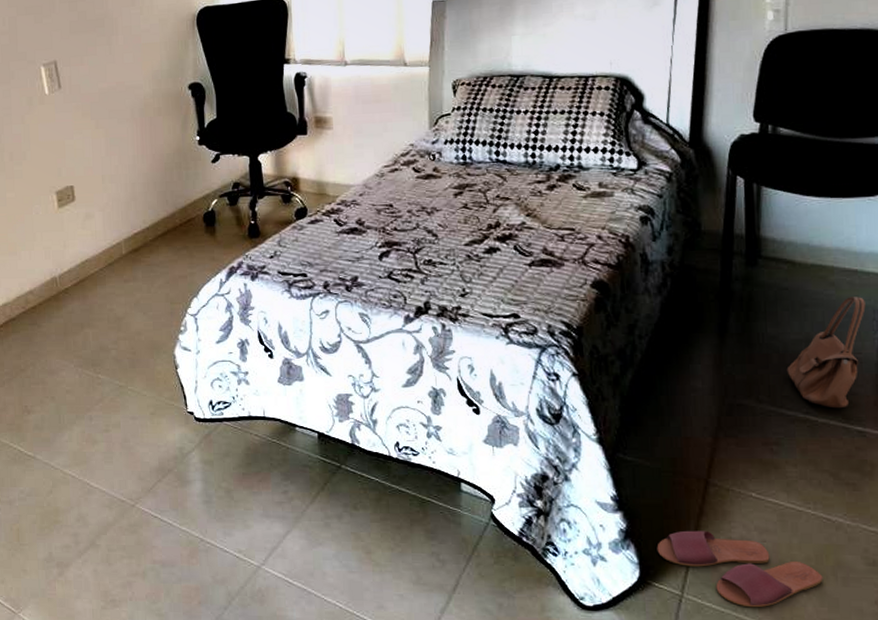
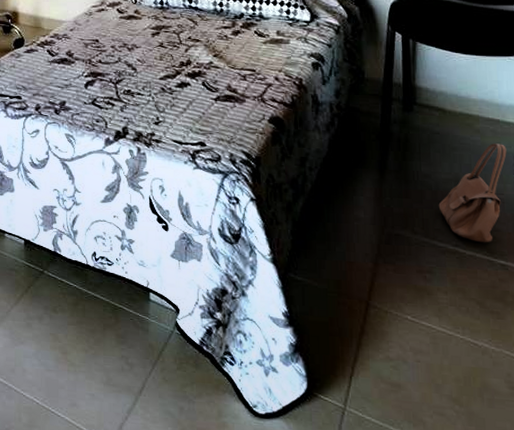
slippers: present [656,530,823,608] -> none [322,347,471,424]

